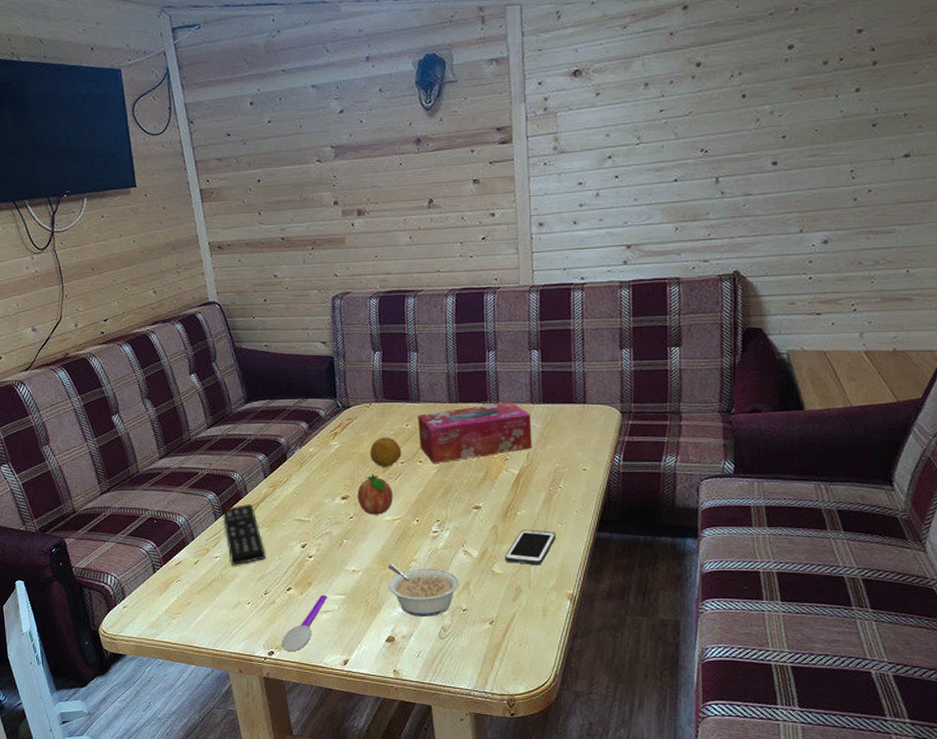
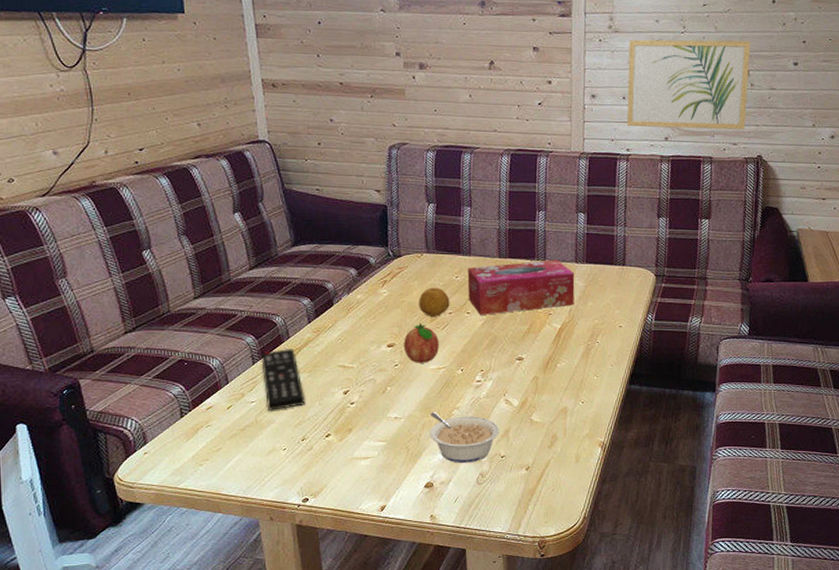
spoon: present [282,594,328,652] -> none [318,441,368,499]
cell phone: present [505,529,556,566] -> none [544,381,591,415]
wall art: none [577,143,719,254] -> present [626,39,751,130]

